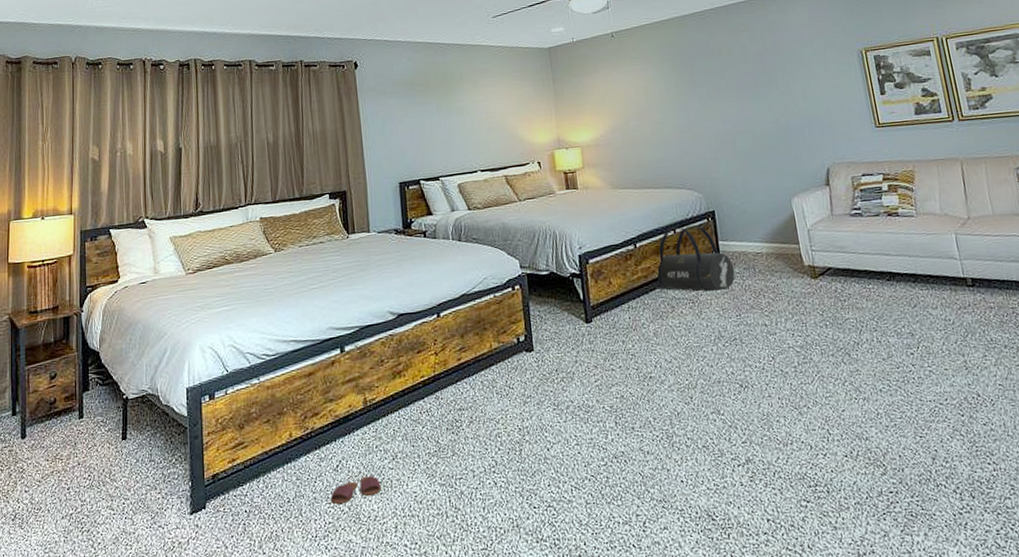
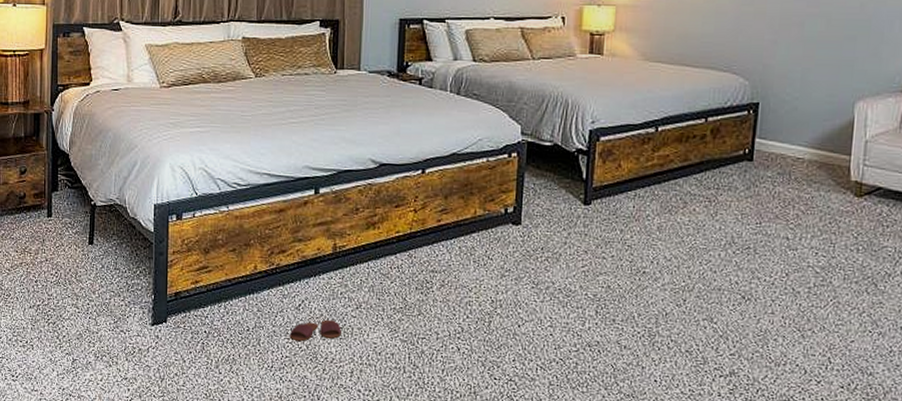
duffel bag: present [652,224,735,291] -> none [667,114,767,193]

